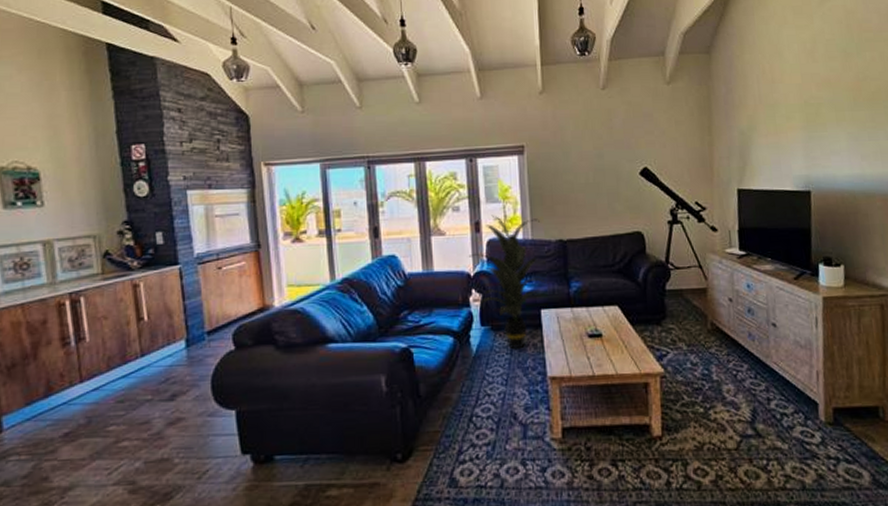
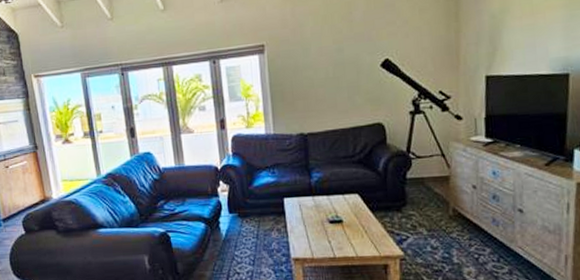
indoor plant: present [469,215,548,350] -> none [216,112,290,234]

